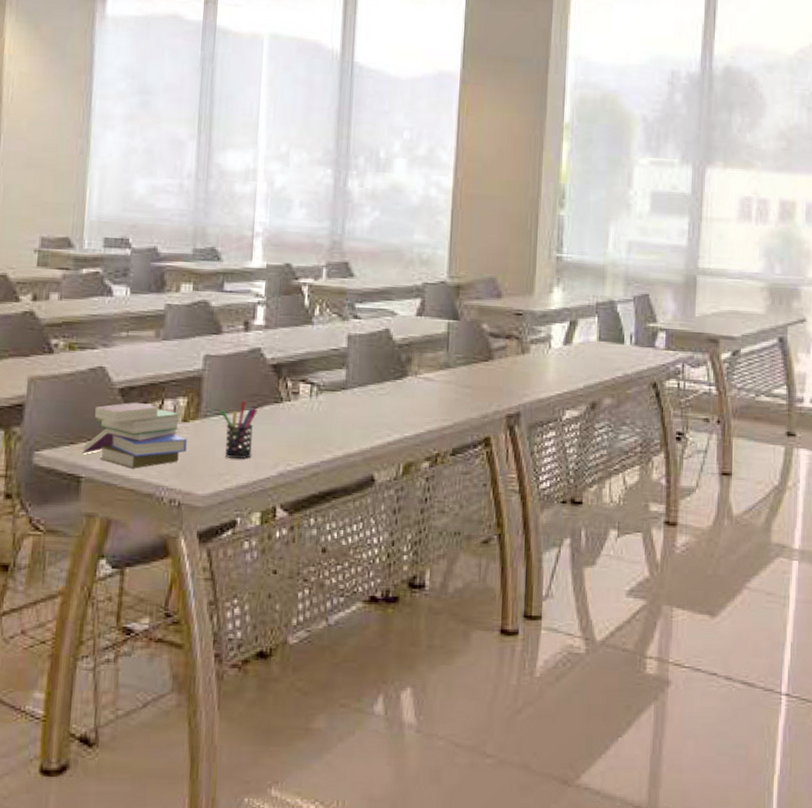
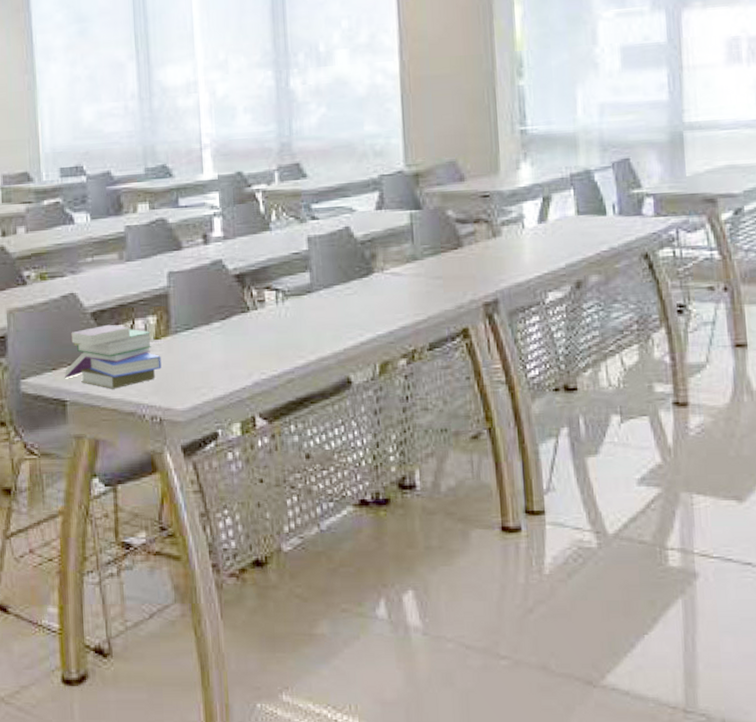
pen holder: present [221,401,257,459] -> none [190,313,226,372]

